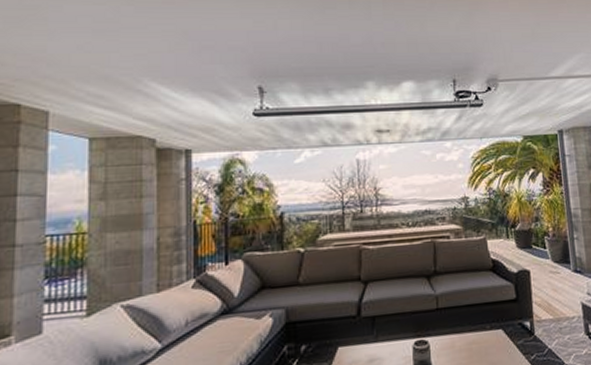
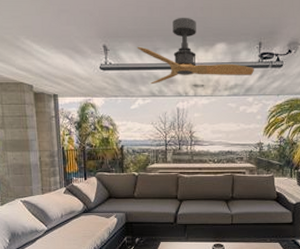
ceiling fan: none [303,53,450,132] -> present [137,17,254,85]

